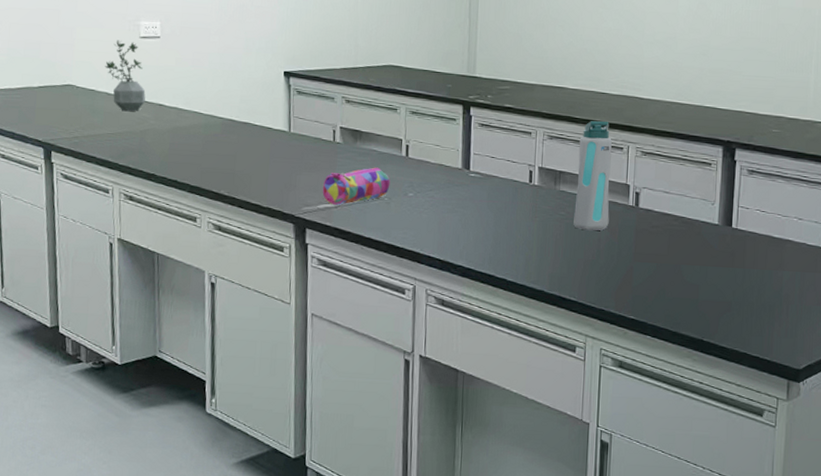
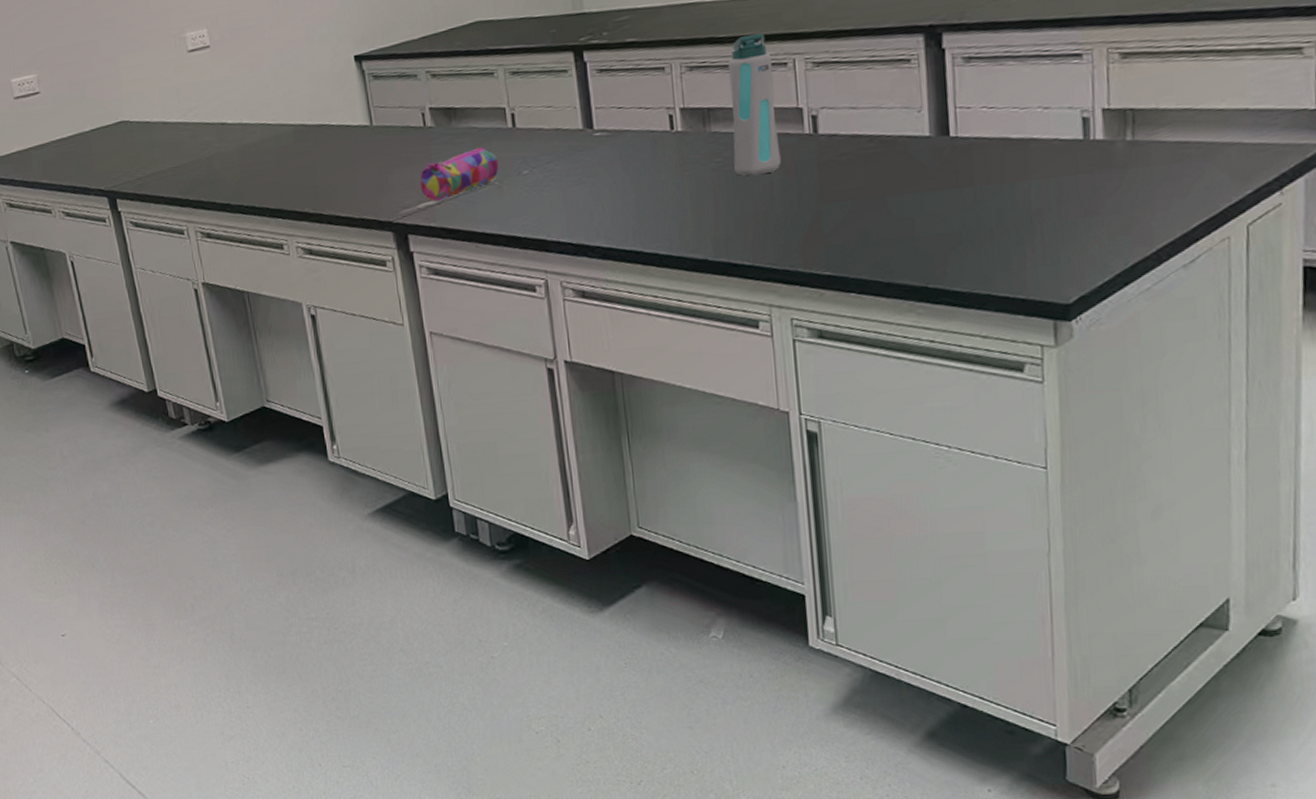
potted plant: present [105,40,146,112] -> none [156,58,206,139]

